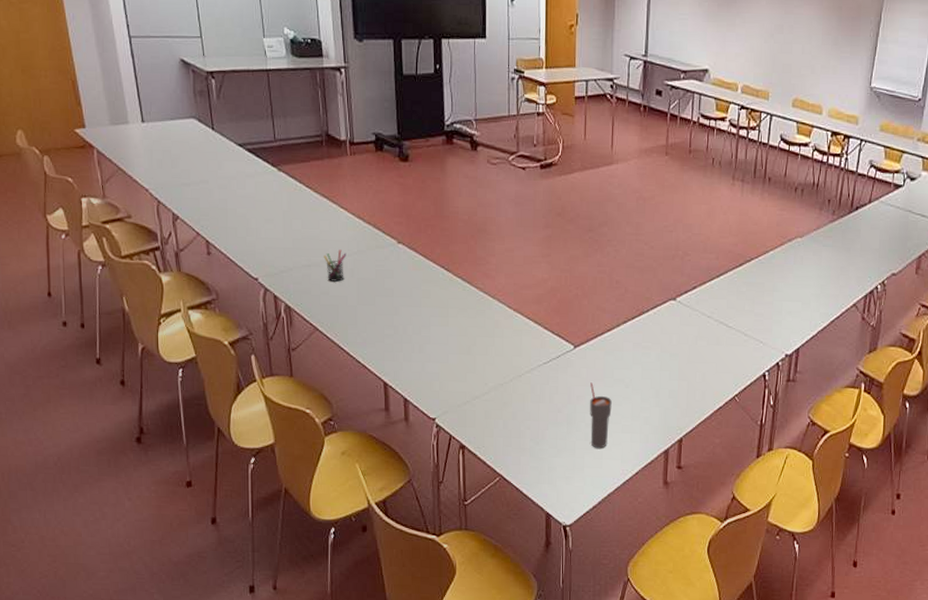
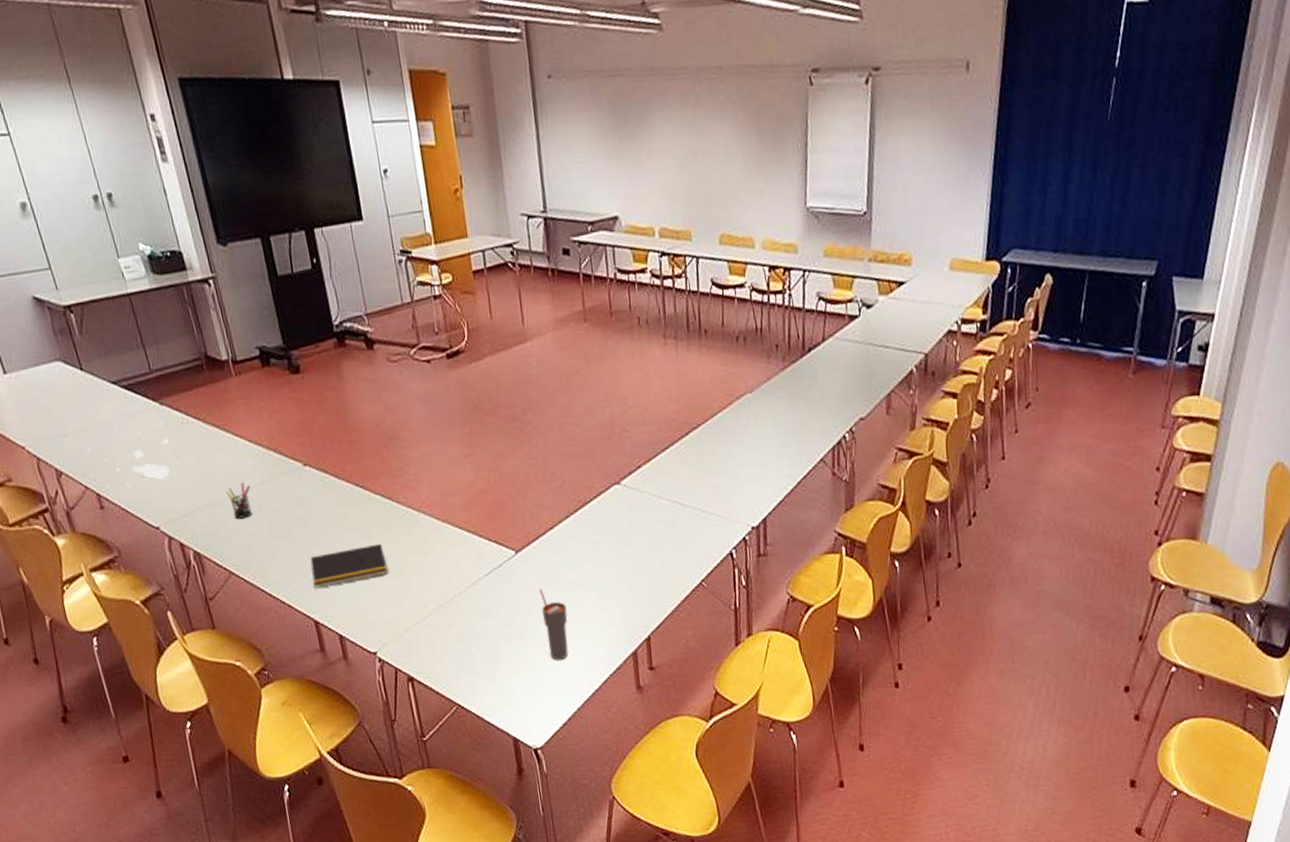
paper sheet: none [206,186,286,240] -> present [88,422,180,488]
notepad: none [388,321,458,354] -> present [310,543,389,589]

